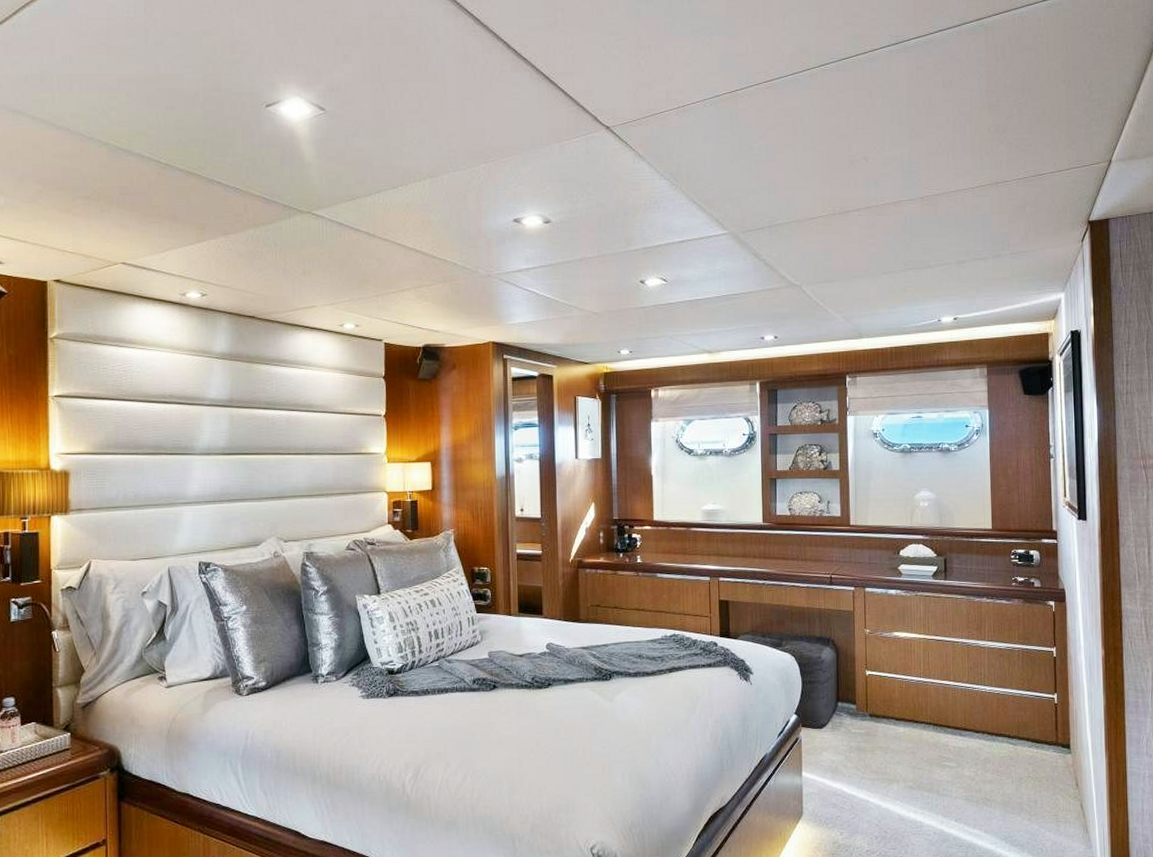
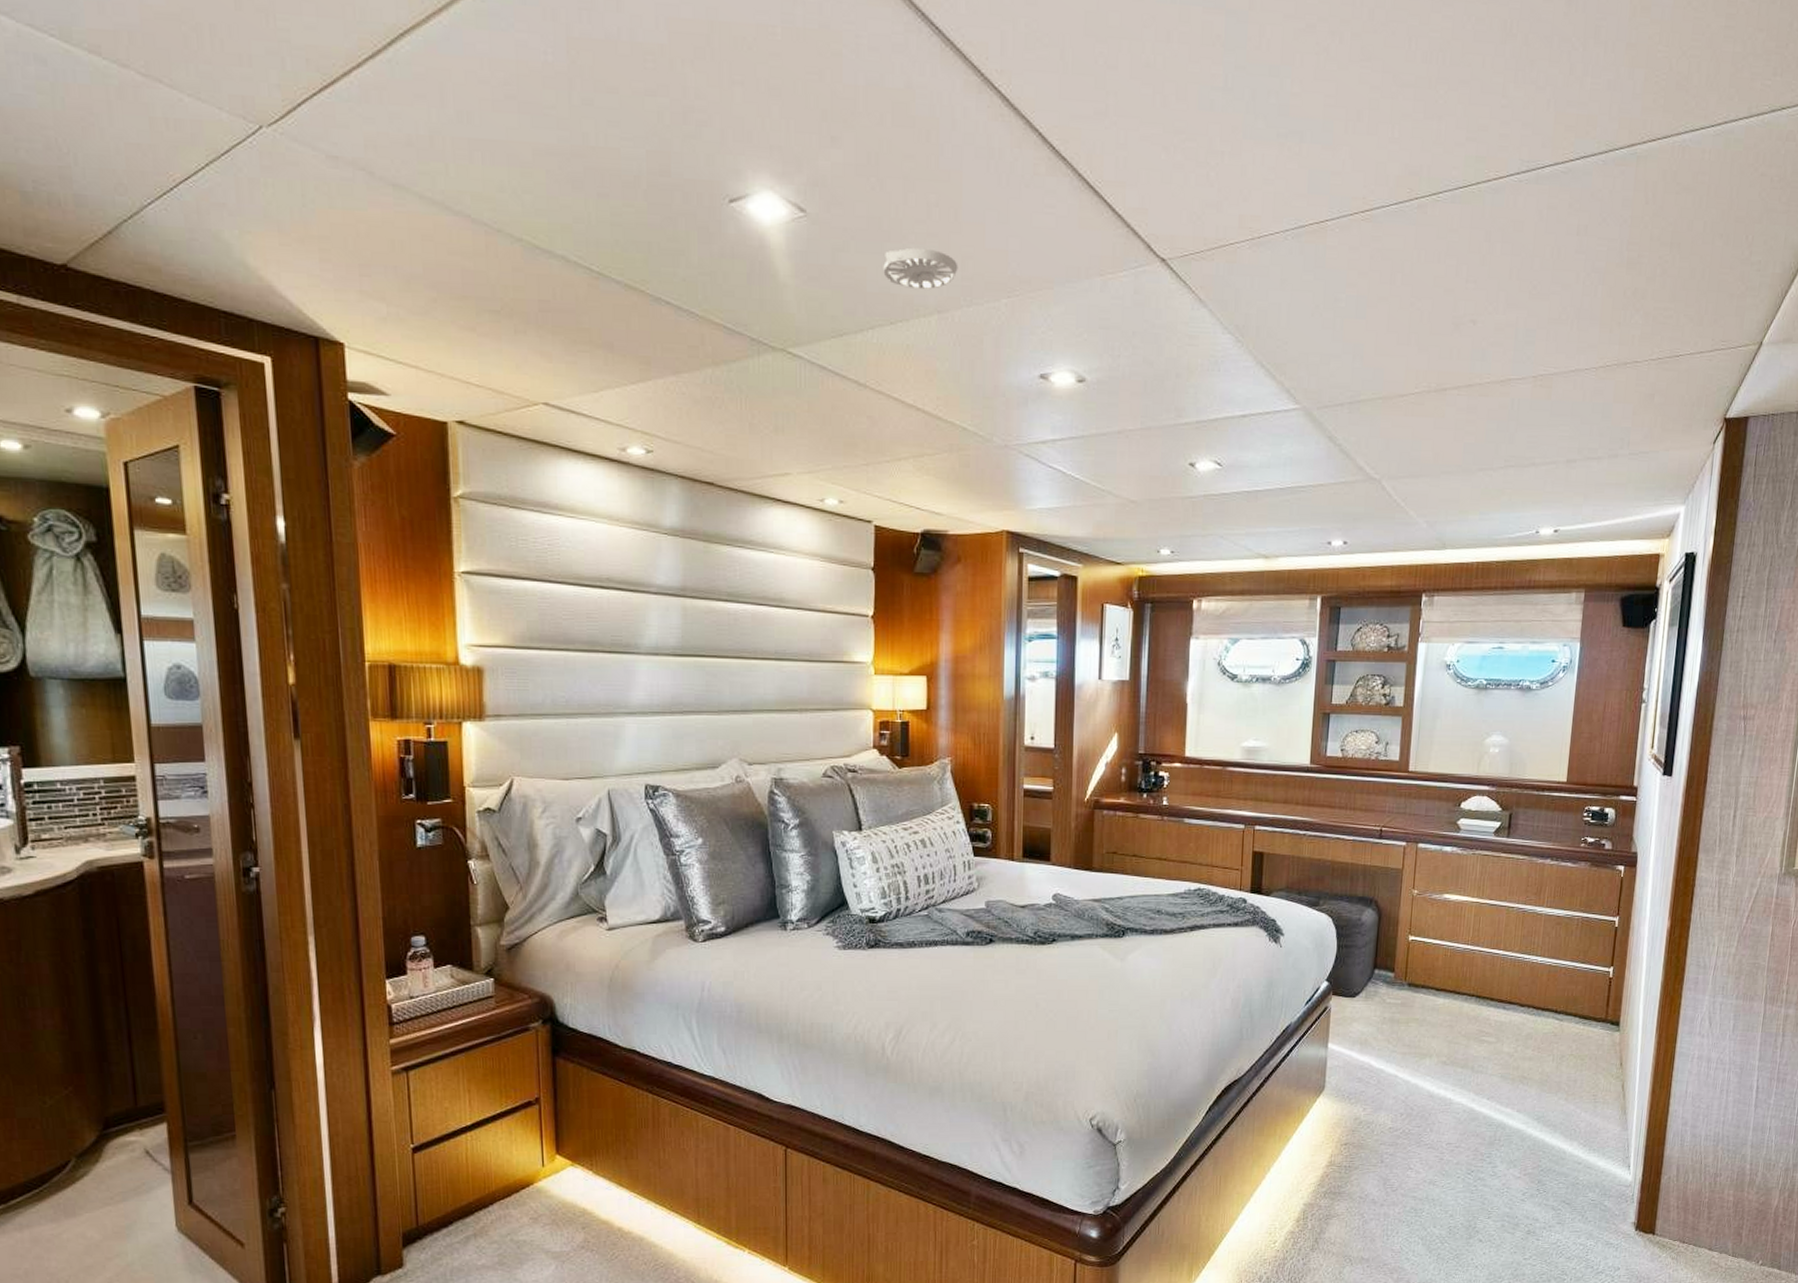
smoke detector: none [386,130,445,161] -> present [883,247,958,289]

